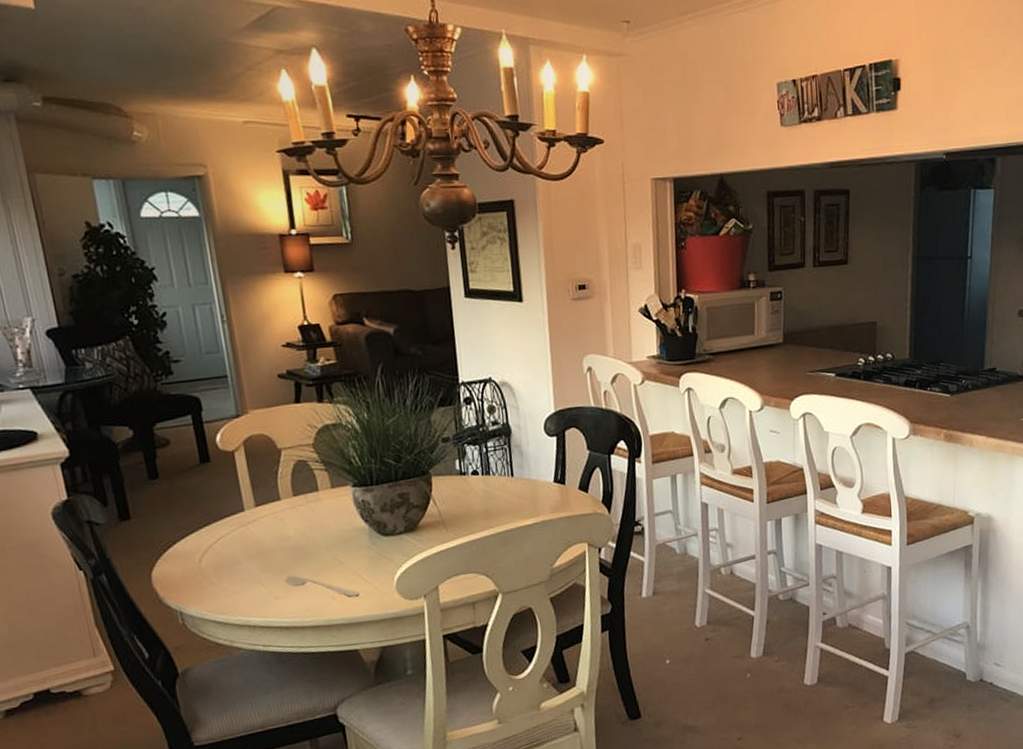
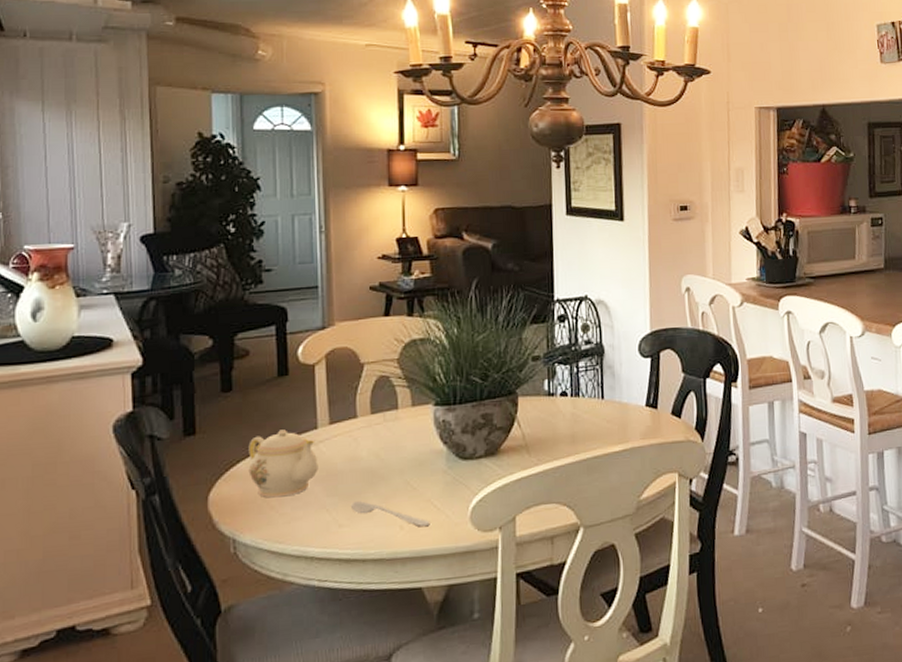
teapot: none [182,512,250,575] -> present [248,429,318,498]

